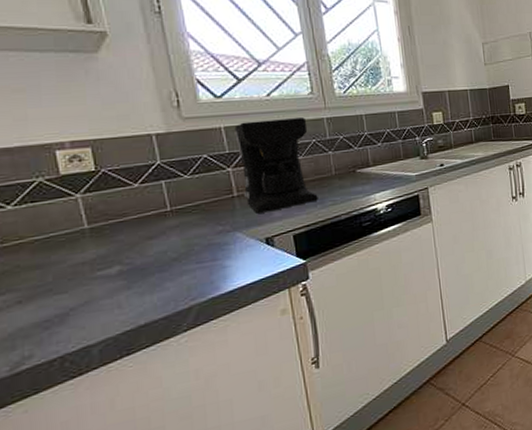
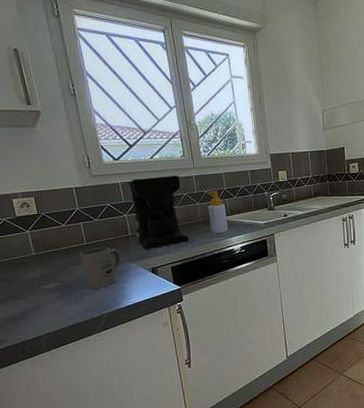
mug: none [159,212,223,272] -> present [79,247,122,289]
soap bottle: none [342,136,370,190] -> present [206,191,228,234]

